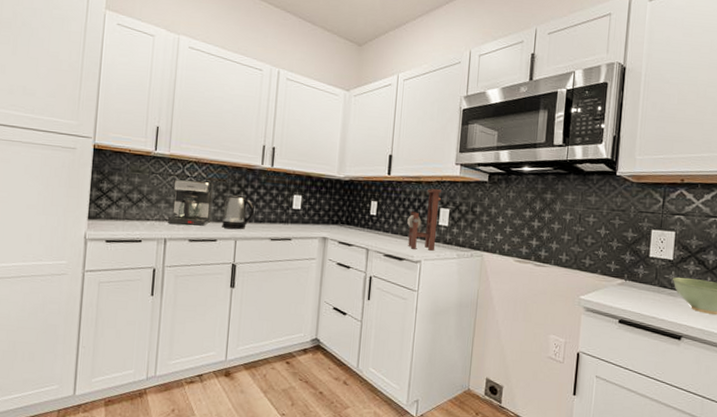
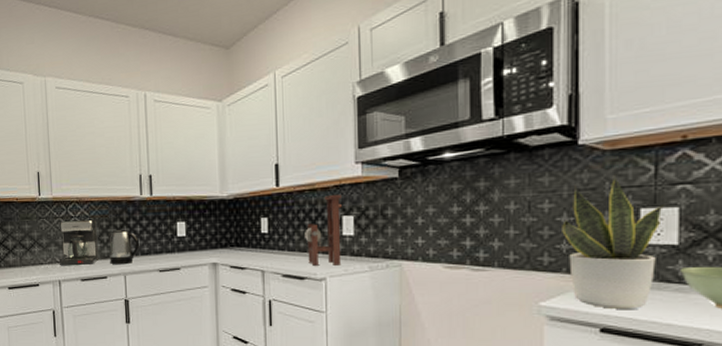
potted plant: none [600,201,666,306] -> present [562,174,664,309]

